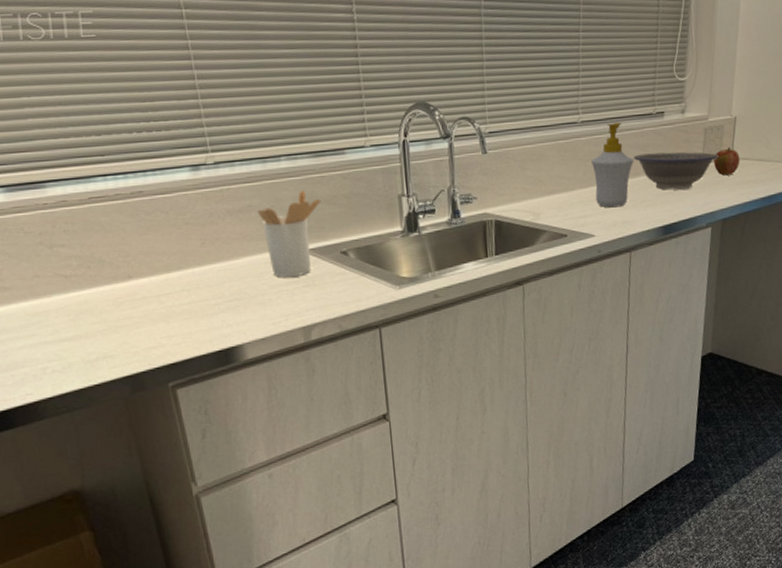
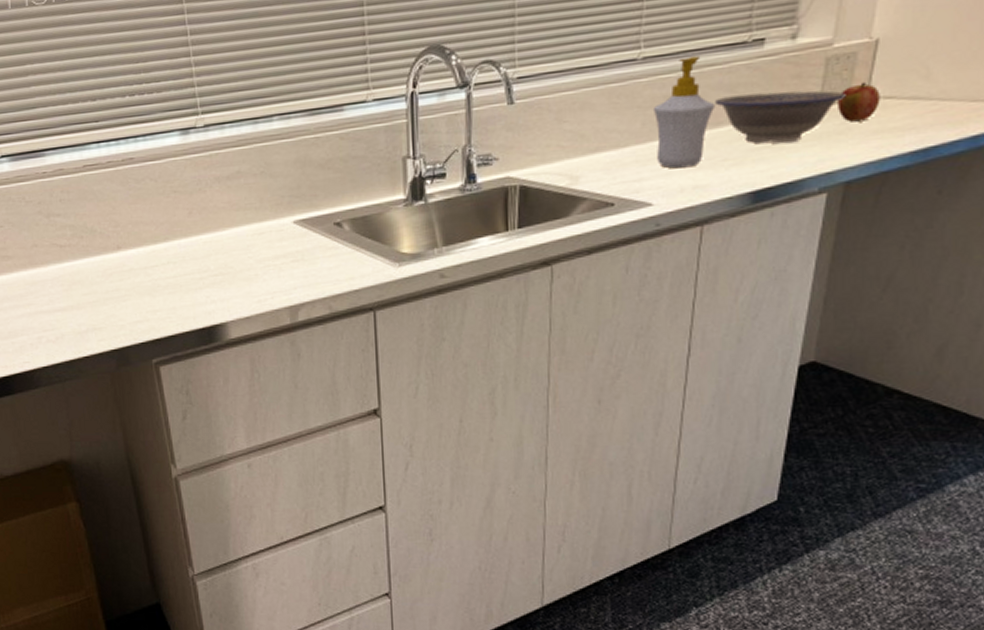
utensil holder: present [257,189,321,278] -> none [246,153,315,252]

